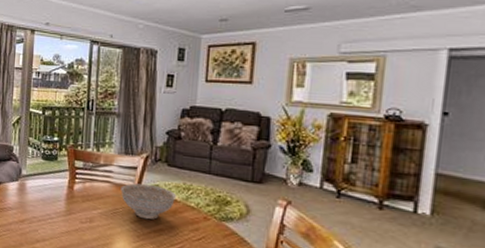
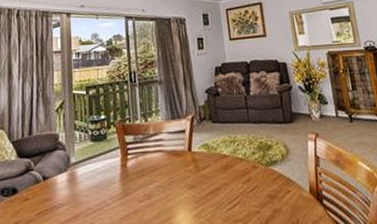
decorative bowl: present [120,183,177,220] -> none [173,144,226,182]

